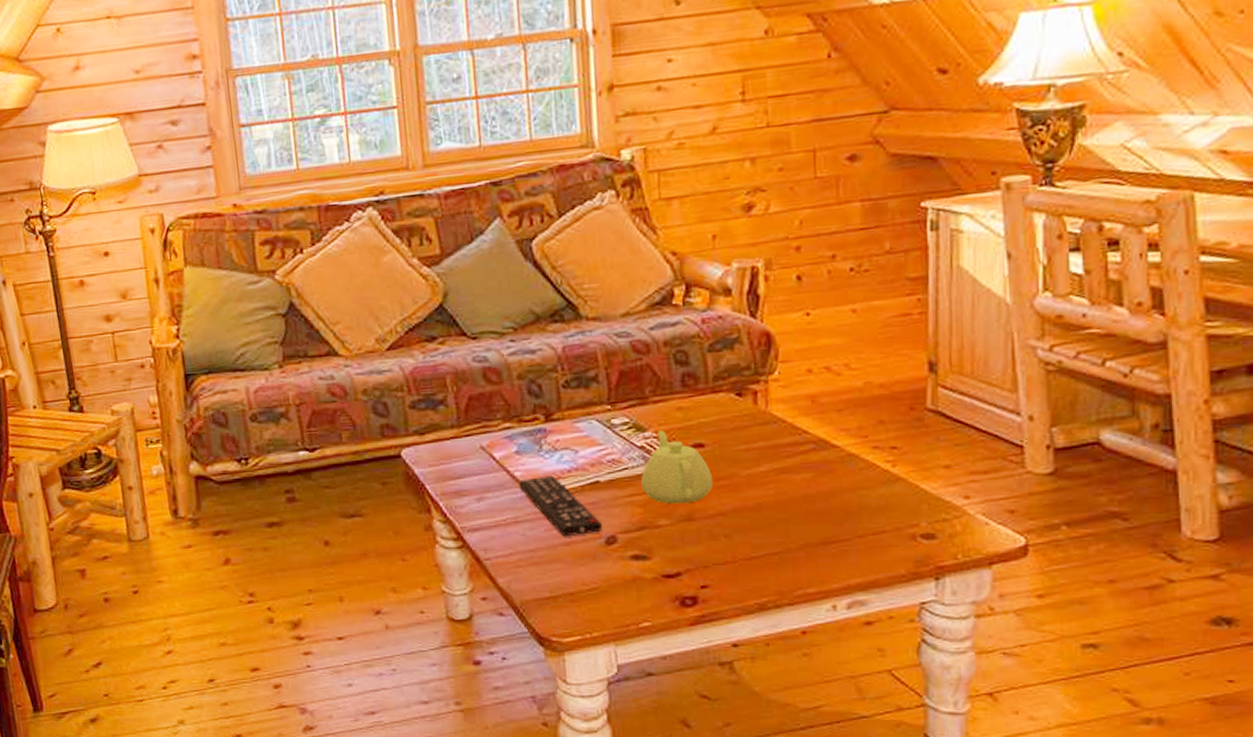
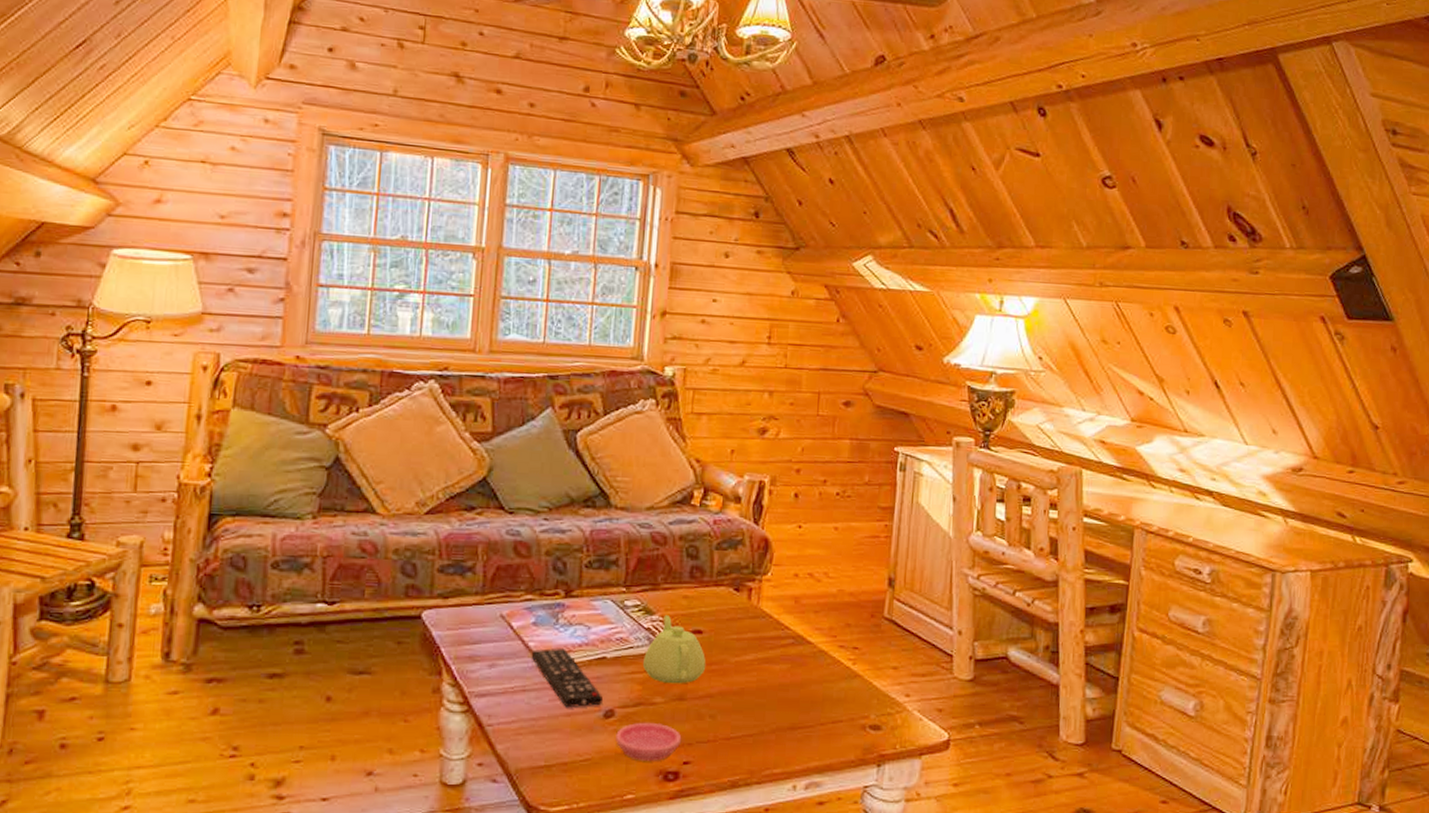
saucer: none [622,546,696,587] -> present [616,722,682,761]

